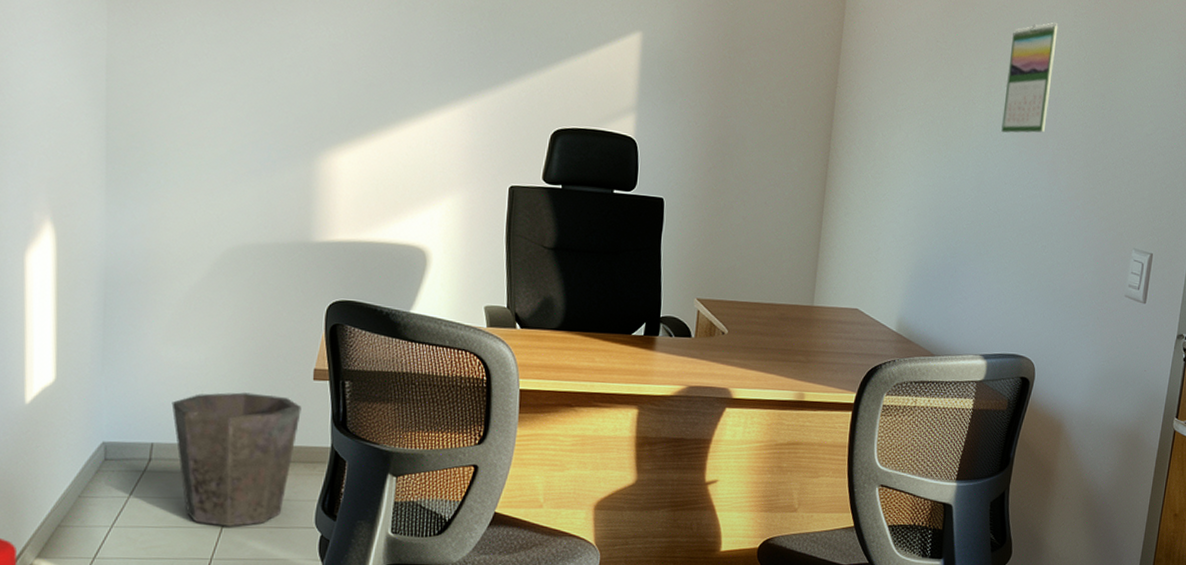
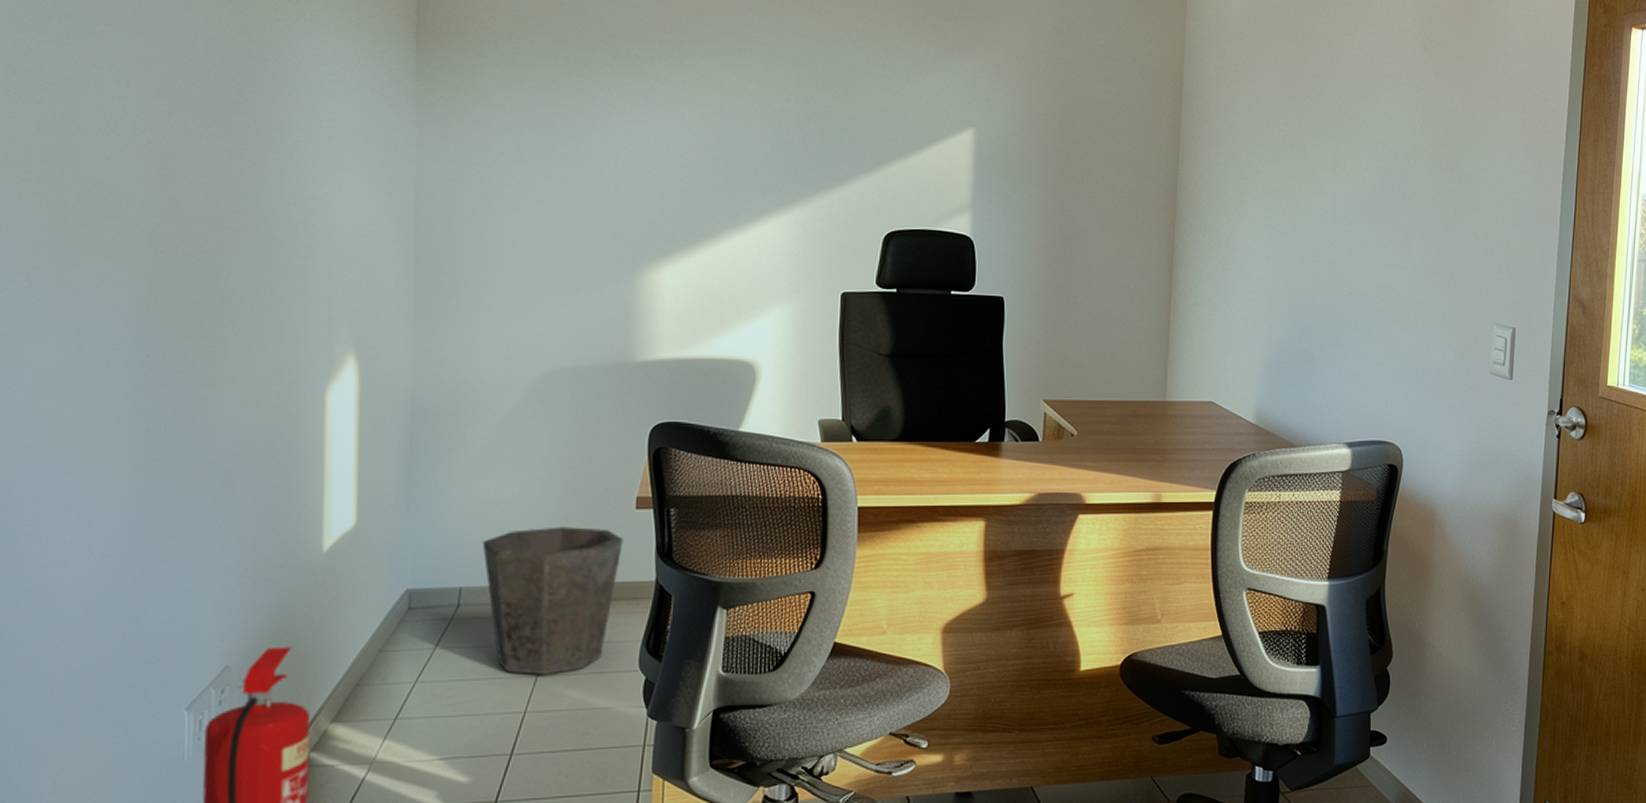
calendar: present [1001,22,1058,133] -> none [1350,99,1400,212]

